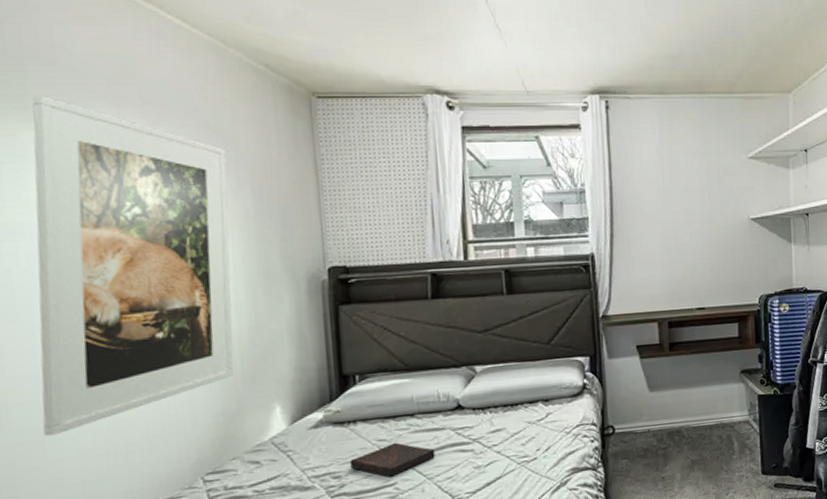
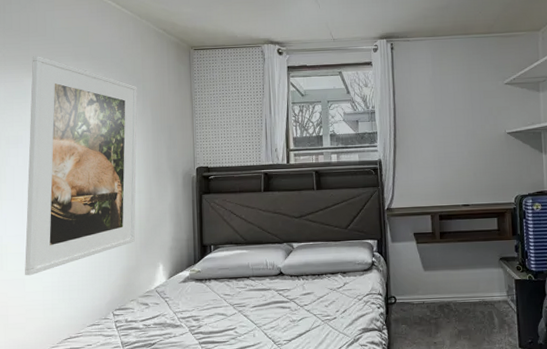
book: present [350,442,435,477] -> none [205,297,263,323]

